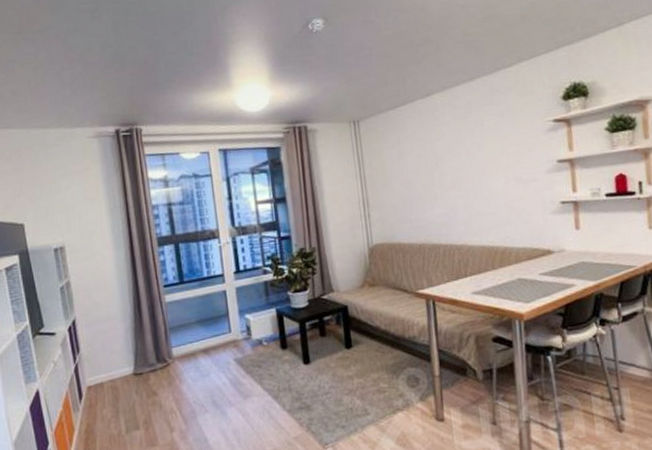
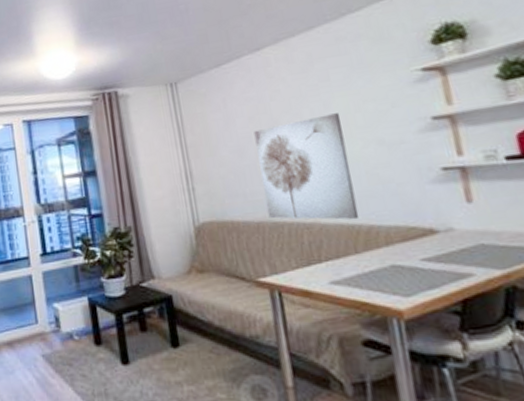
wall art: none [421,154,498,243] -> present [254,113,360,220]

